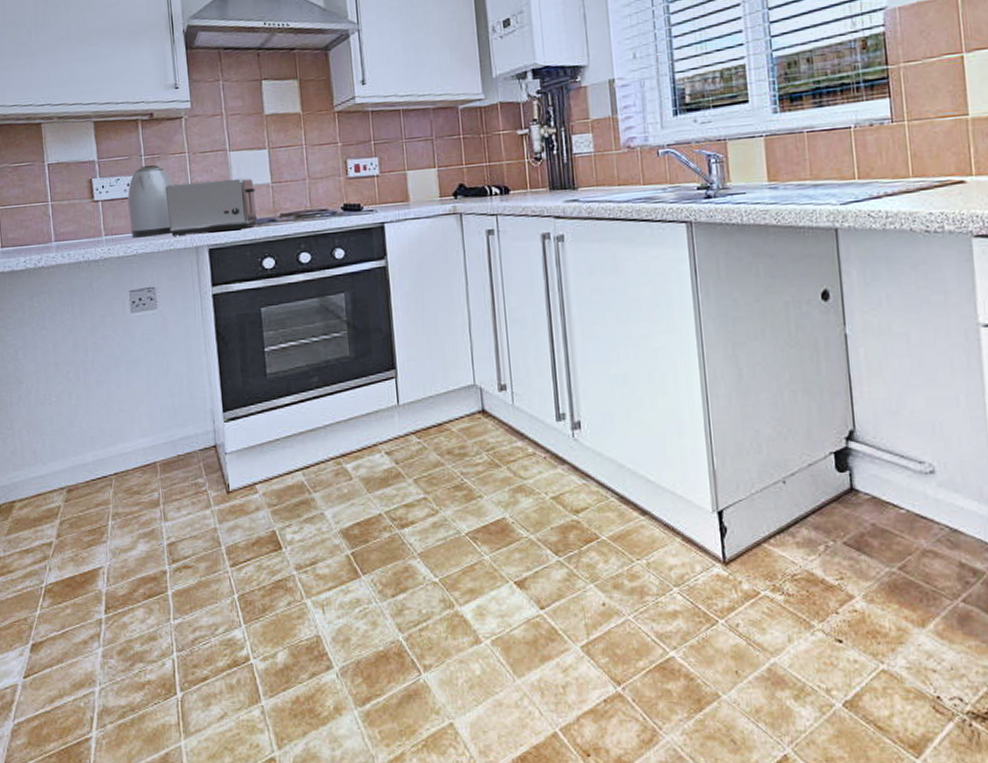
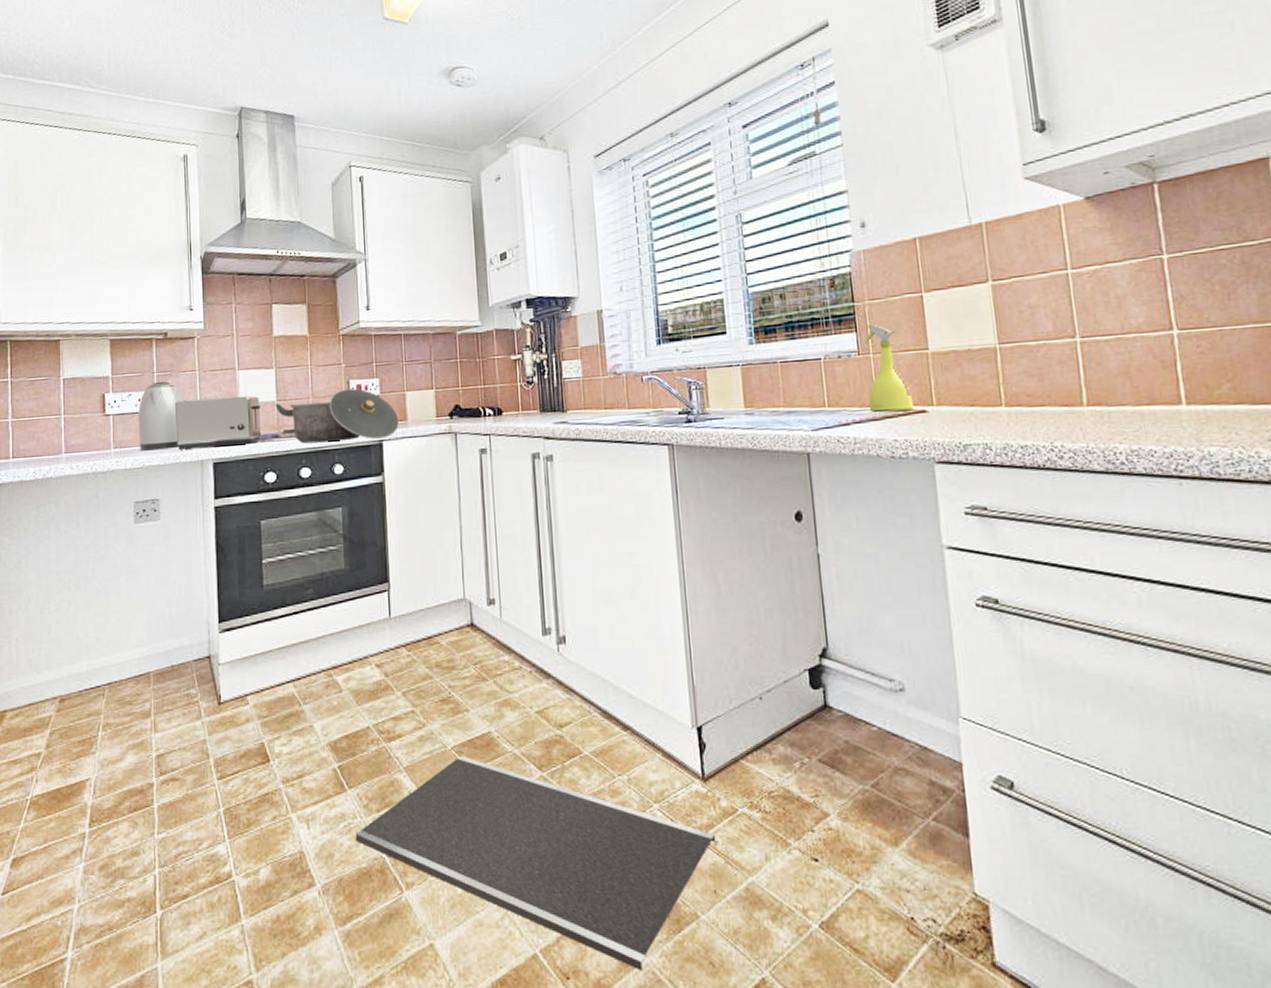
cooking pot: none [270,168,402,228] -> present [275,388,400,444]
door mat: none [372,541,737,748] -> present [356,755,715,971]
spray bottle: none [900,88,952,185] -> present [866,324,915,413]

